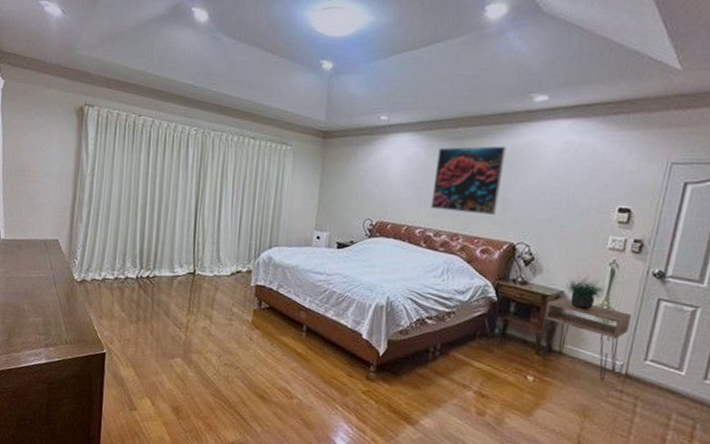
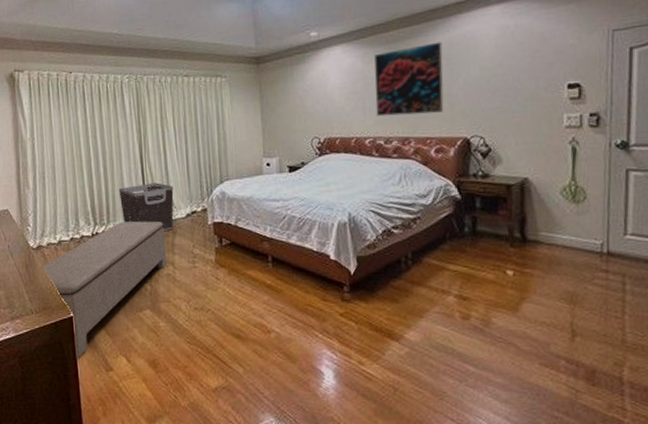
bench: none [84,270,208,393] -> present [43,221,167,358]
clothes hamper: none [168,236,223,286] -> present [118,183,174,231]
nightstand: present [542,298,631,381] -> none [513,184,602,264]
potted plant: present [564,275,607,311] -> none [527,158,571,194]

